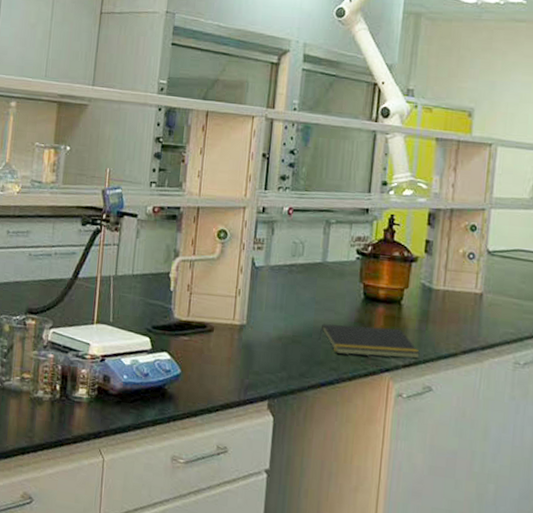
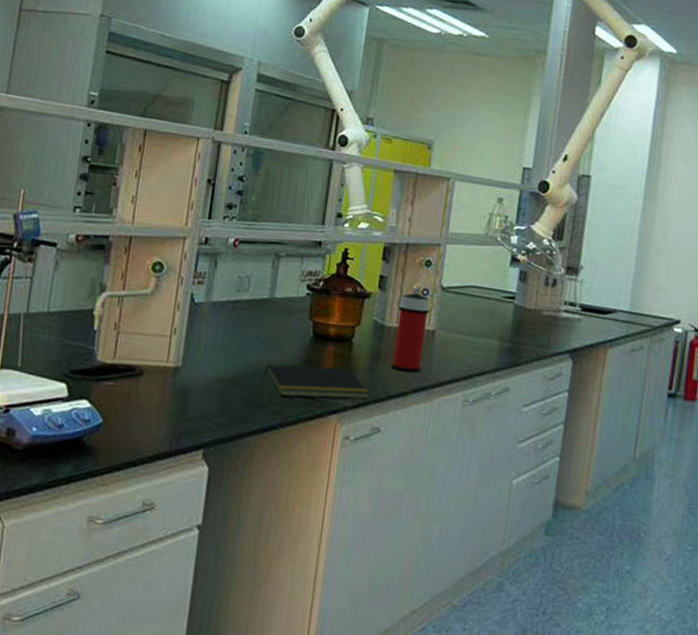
spray can: none [440,251,477,334] -> present [391,287,430,373]

